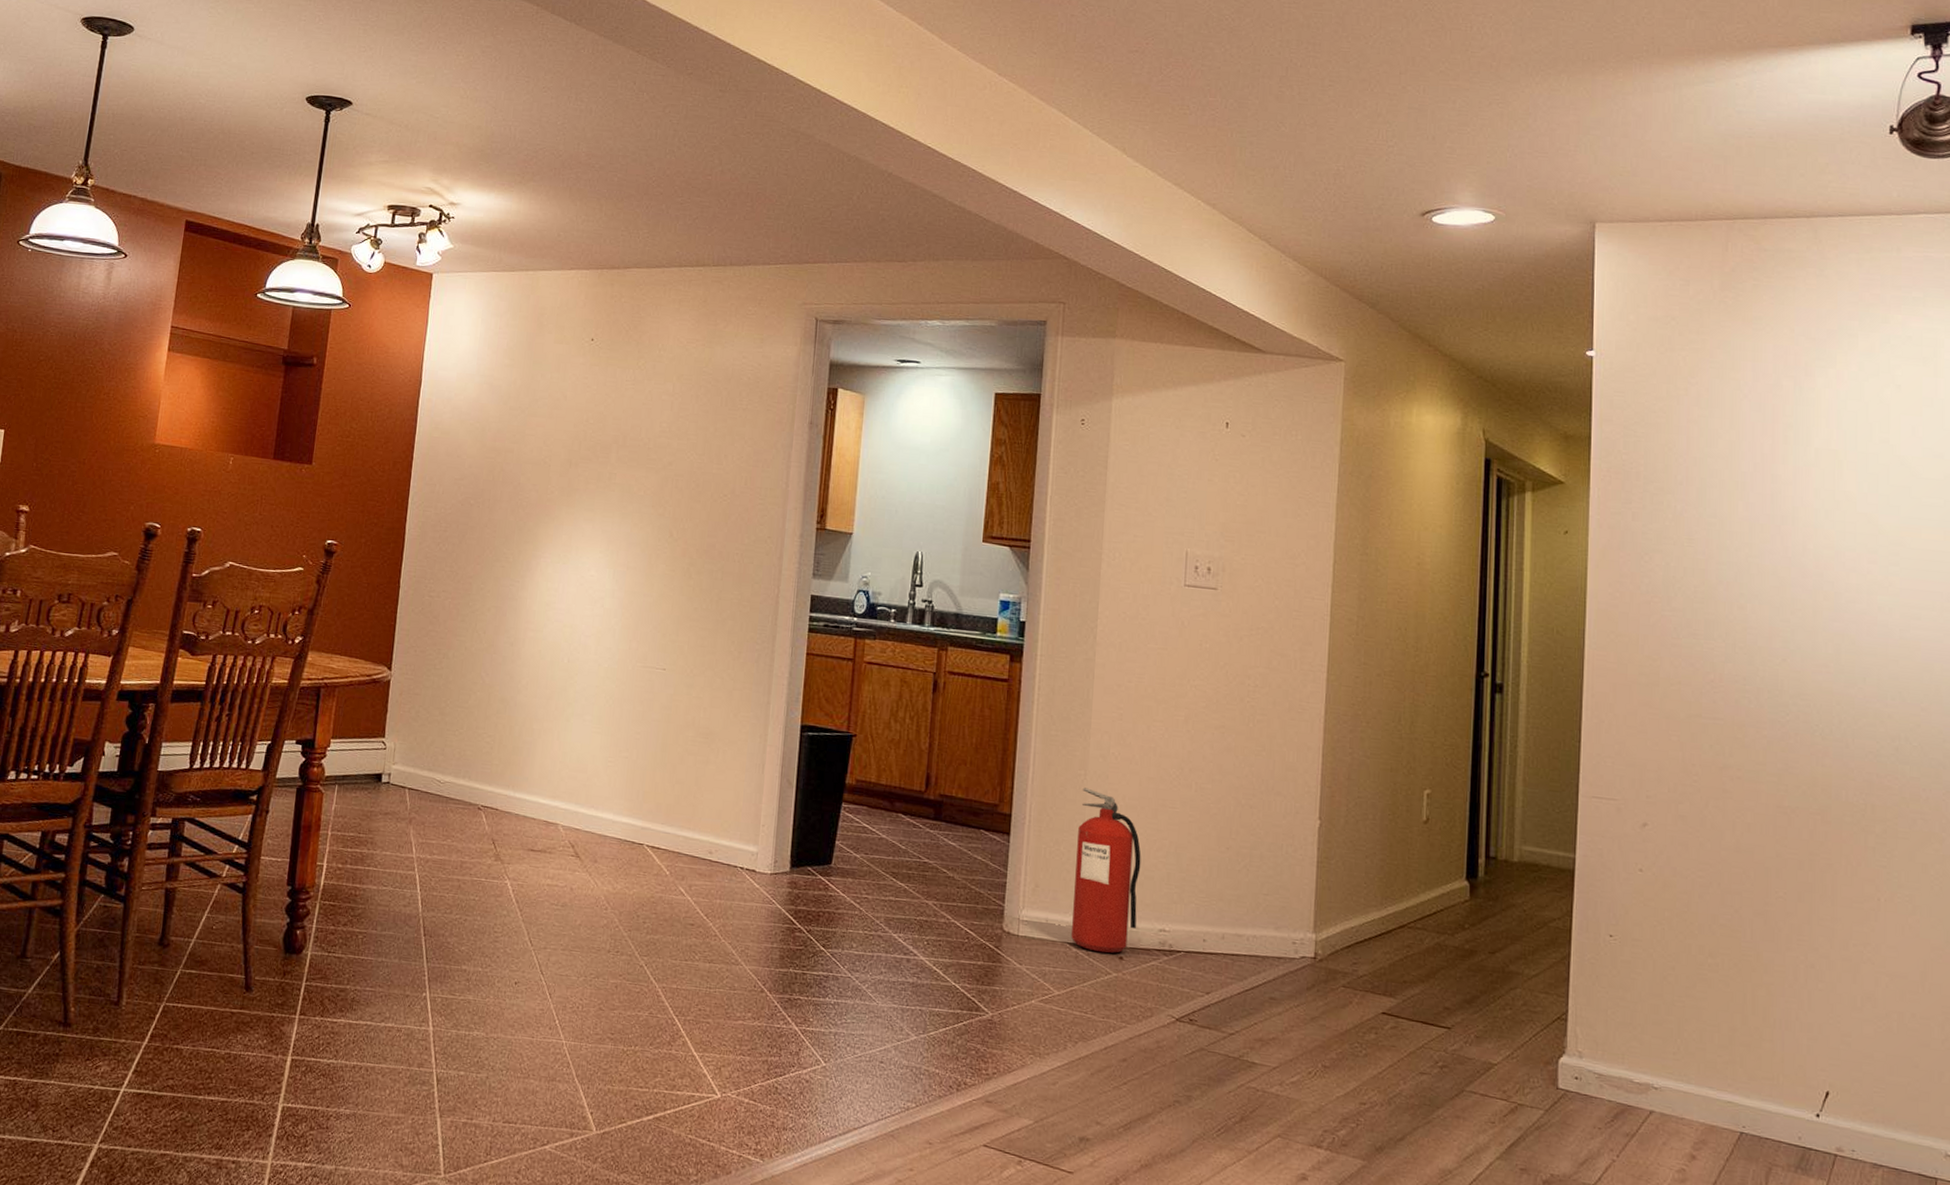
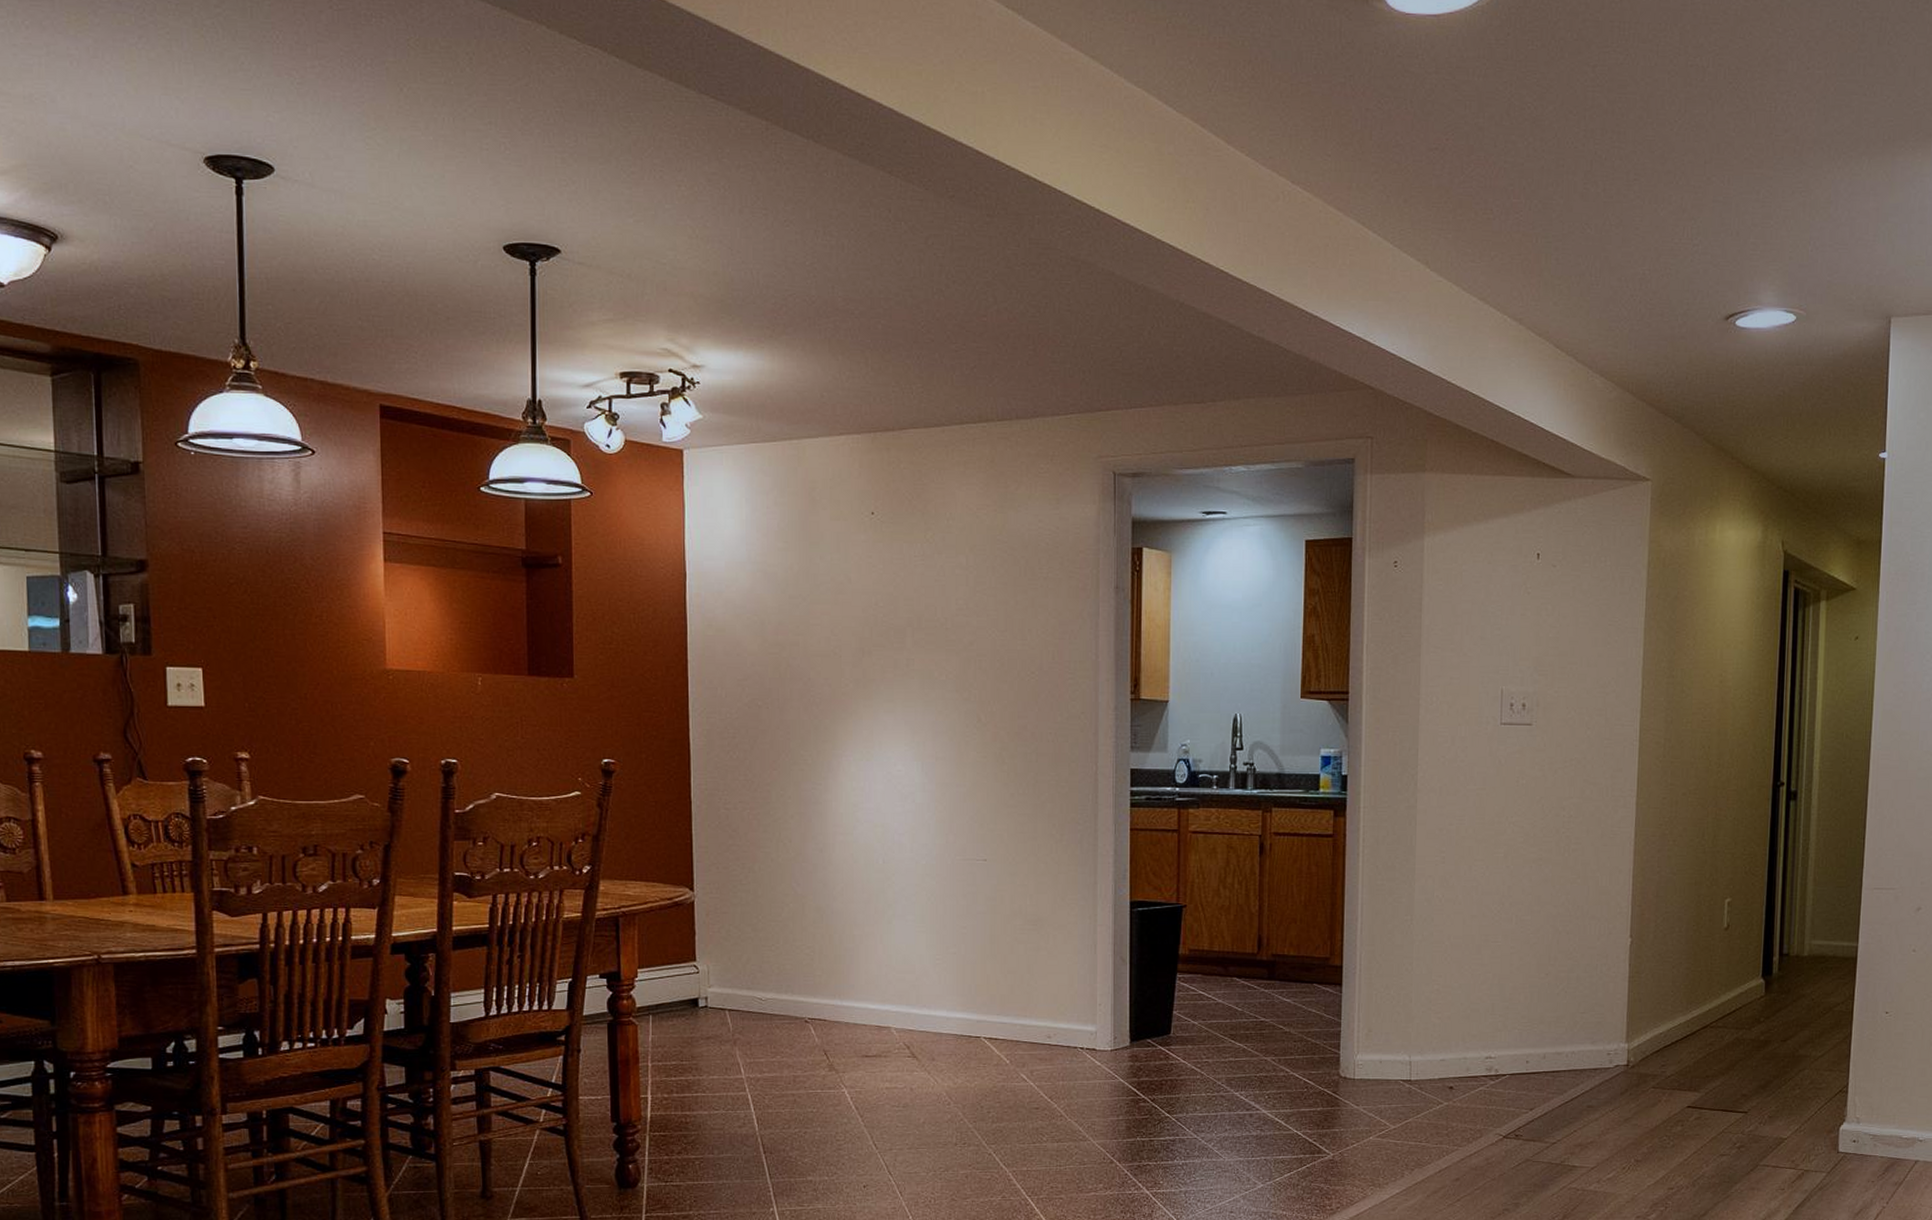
fire extinguisher: present [1071,787,1141,954] -> none [1404,932,1467,1085]

